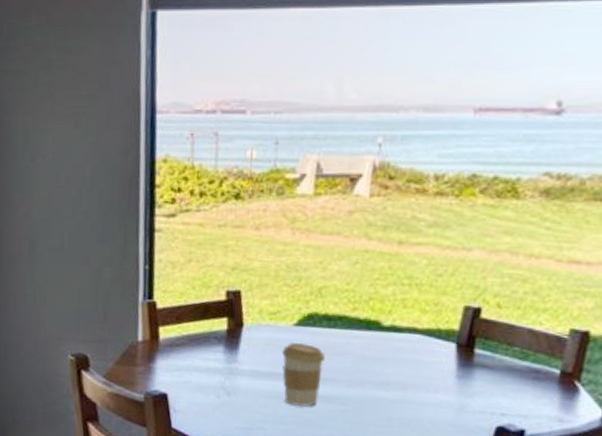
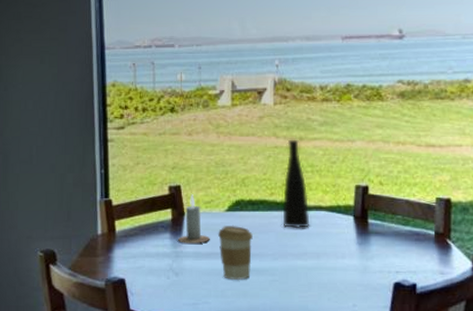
candle: none [233,301,272,361] -> present [178,193,210,244]
vase: none [364,242,401,353] -> present [282,139,310,228]

